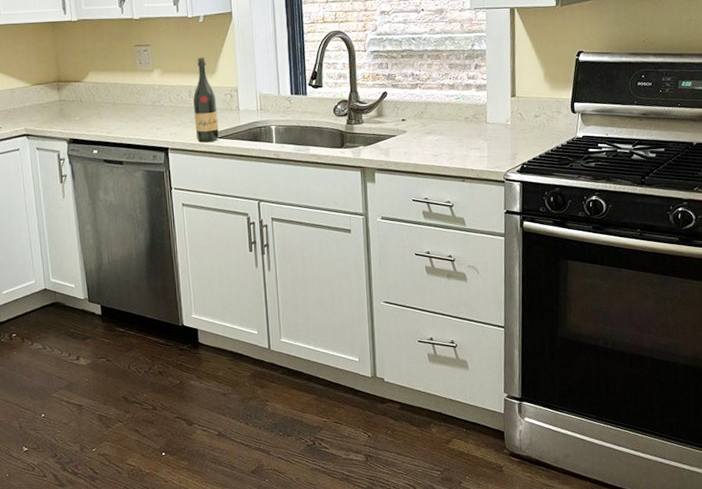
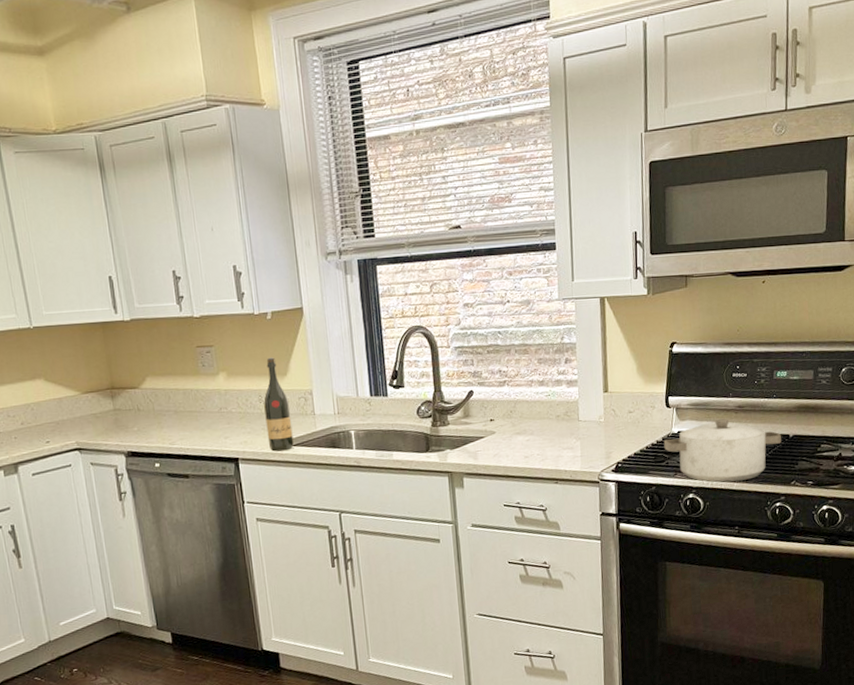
cooking pot: none [568,124,685,186] -> present [663,418,781,482]

